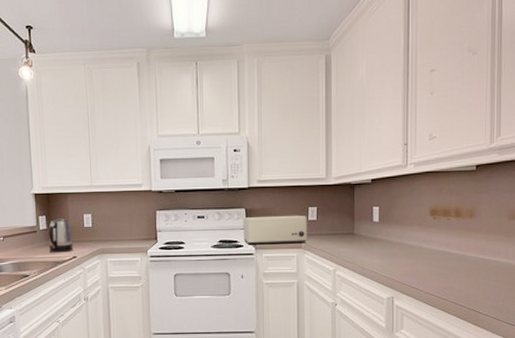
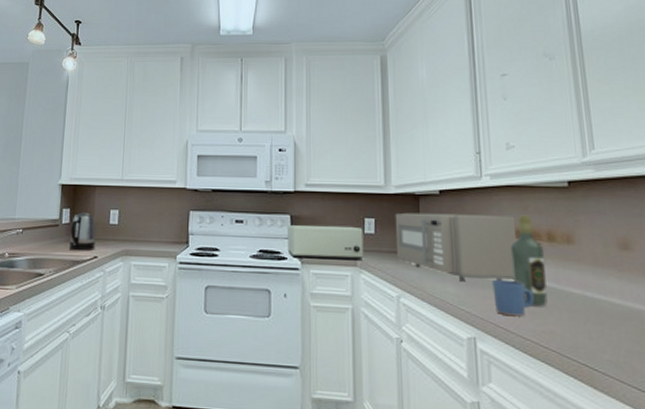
microwave: none [334,197,430,254] -> present [395,212,516,282]
mug: none [409,250,440,278] -> present [492,279,533,317]
wine bottle: none [425,196,452,270] -> present [510,215,548,307]

